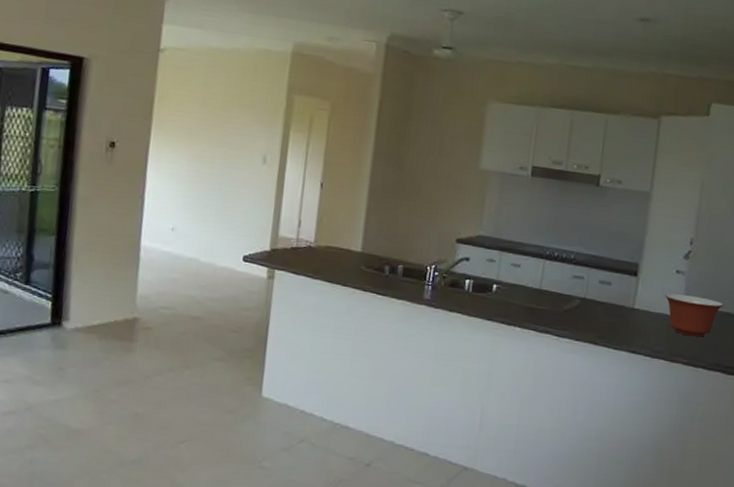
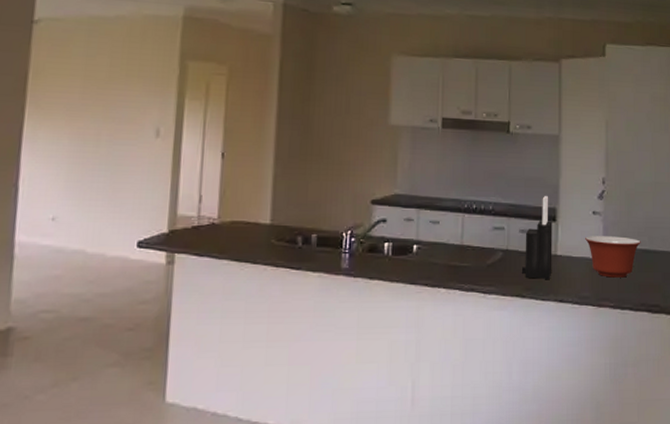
knife block: none [596,251,634,330] -> present [521,196,552,279]

